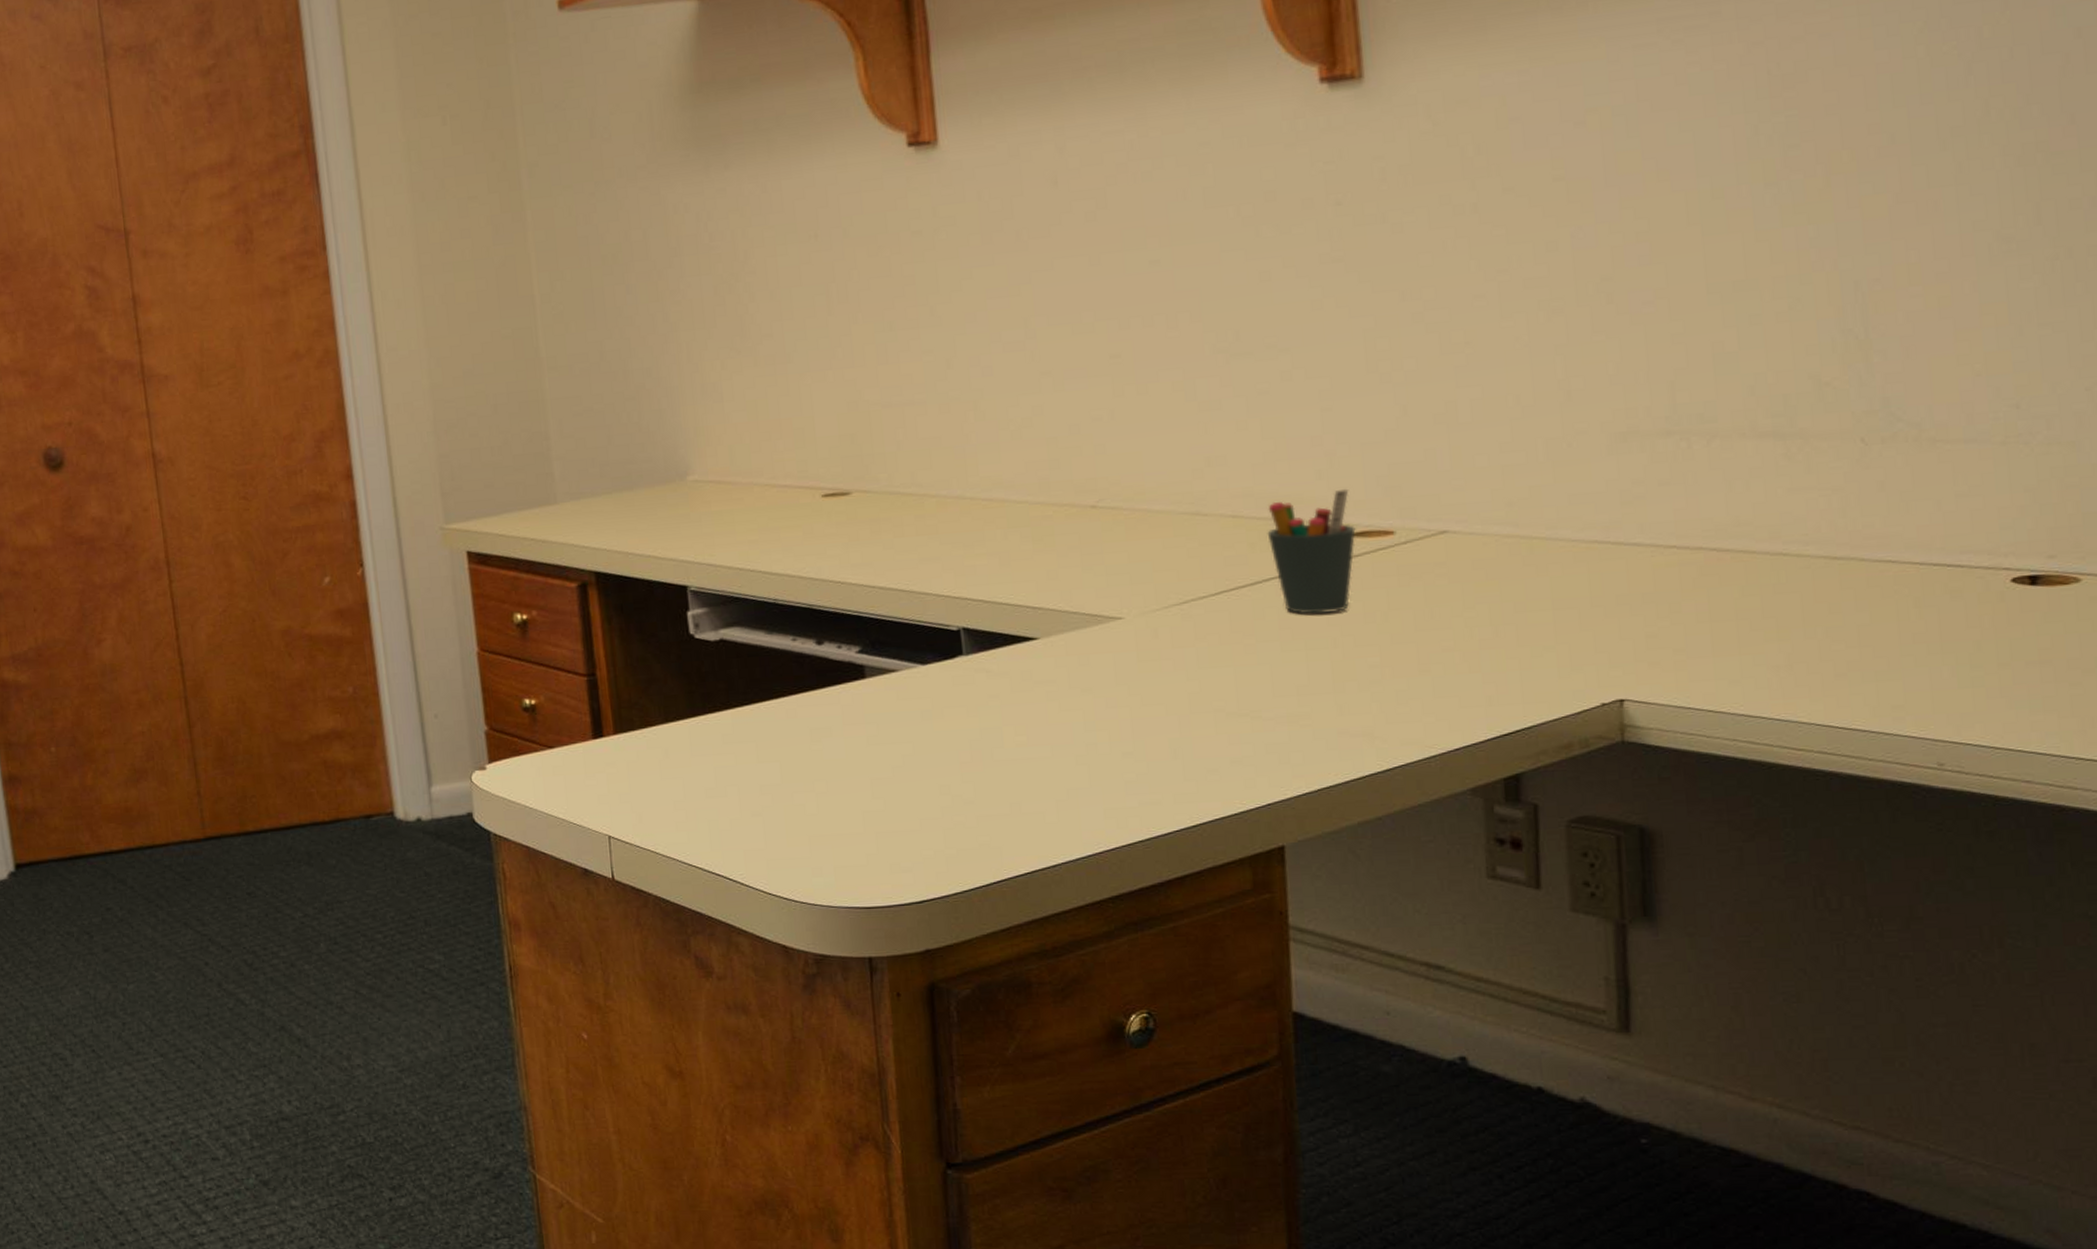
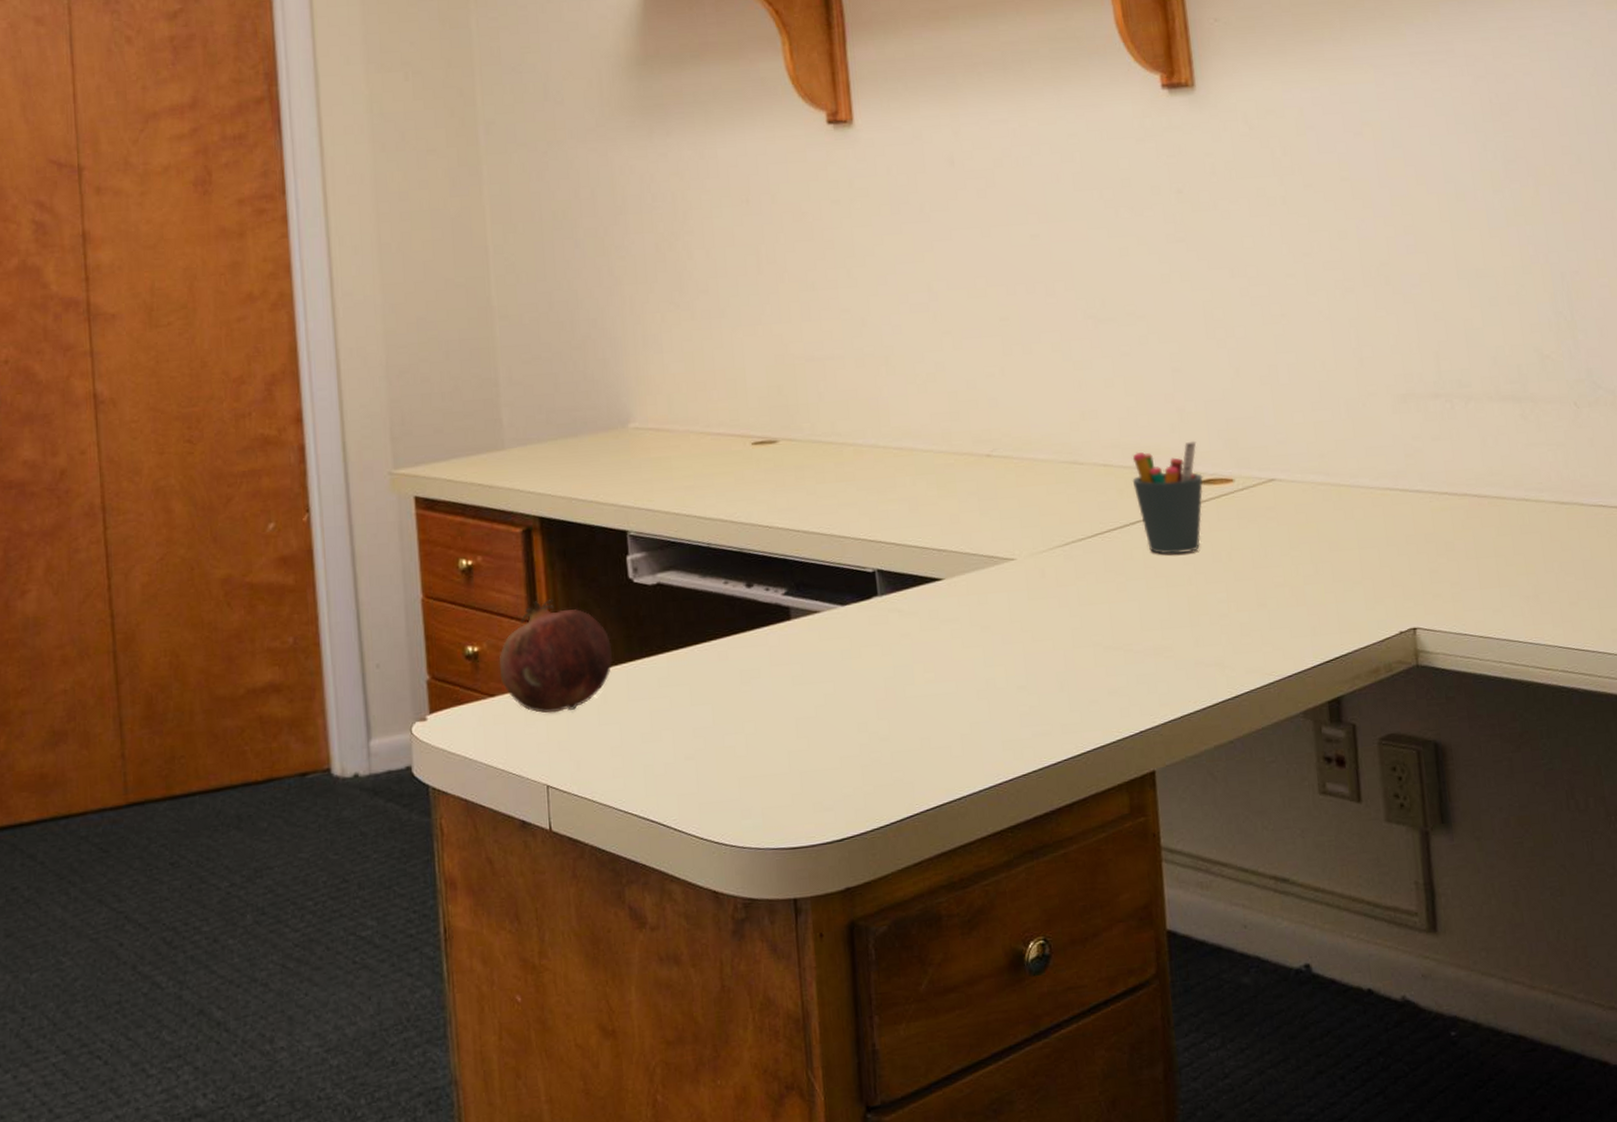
fruit: none [556,654,674,766] -> present [499,599,612,713]

